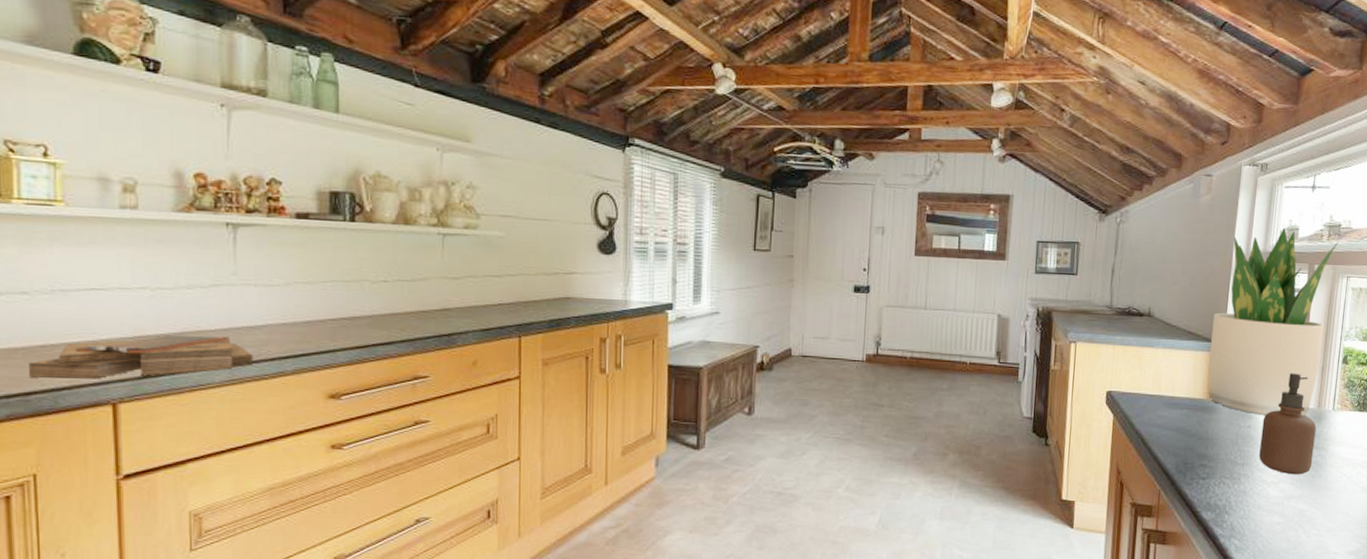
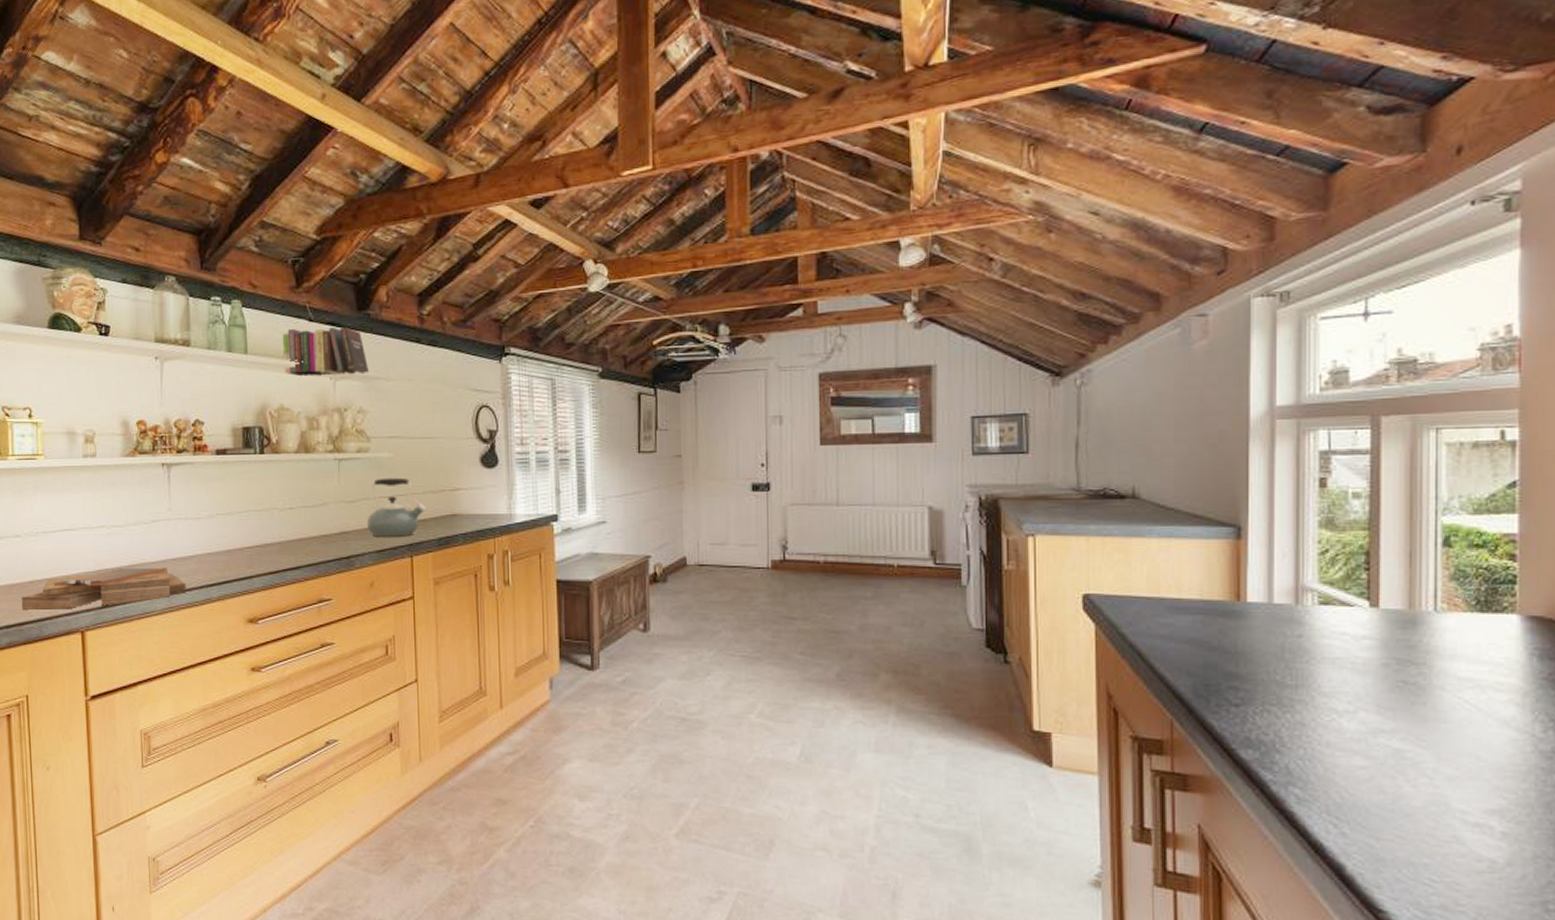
books: none [383,93,481,149] -> present [283,327,368,377]
kettle: none [471,256,538,317] -> present [366,477,426,537]
planter: present [1208,227,1339,416] -> none [1229,371,1417,620]
soap dispenser: present [1259,372,1316,475] -> none [1320,561,1409,701]

